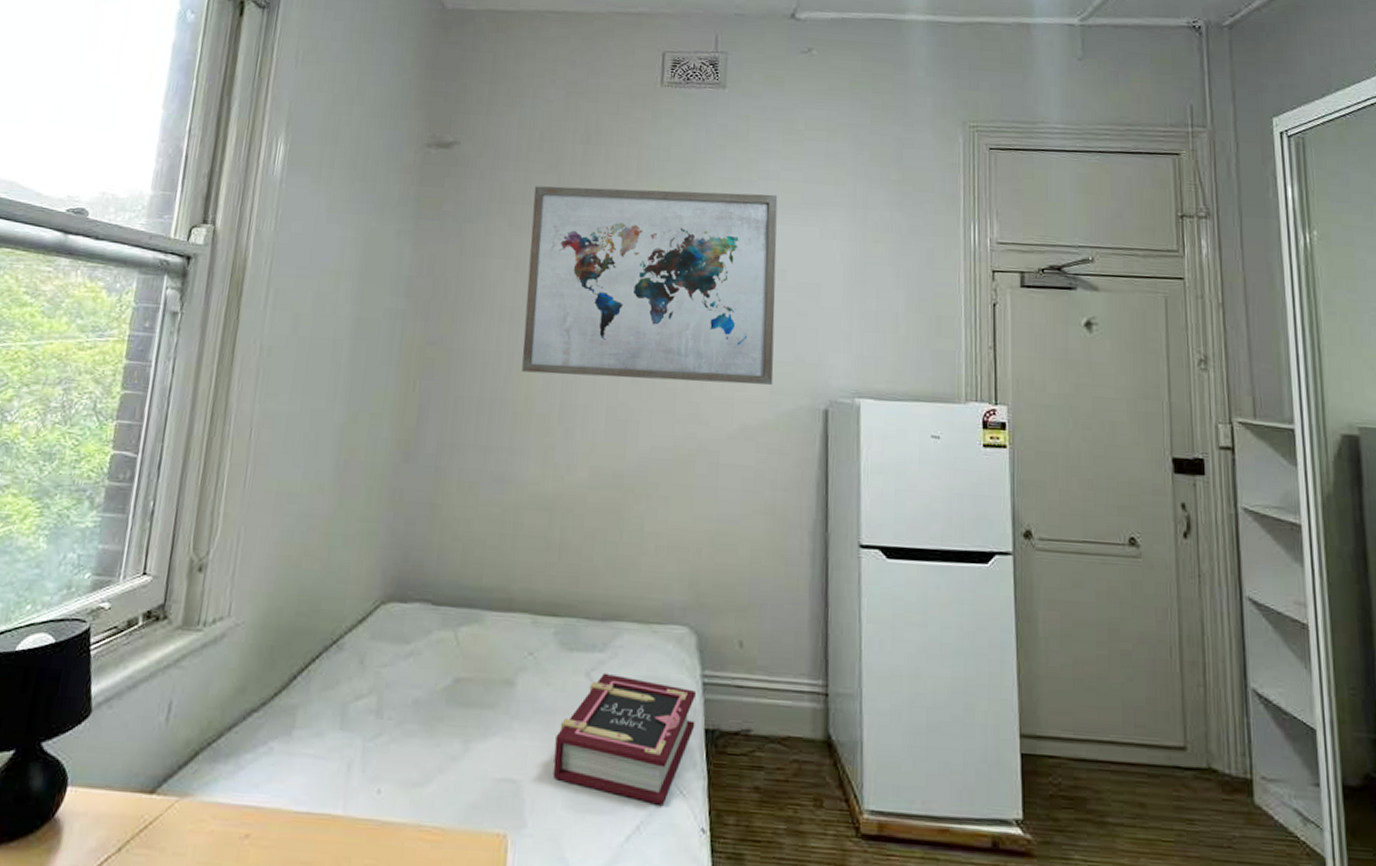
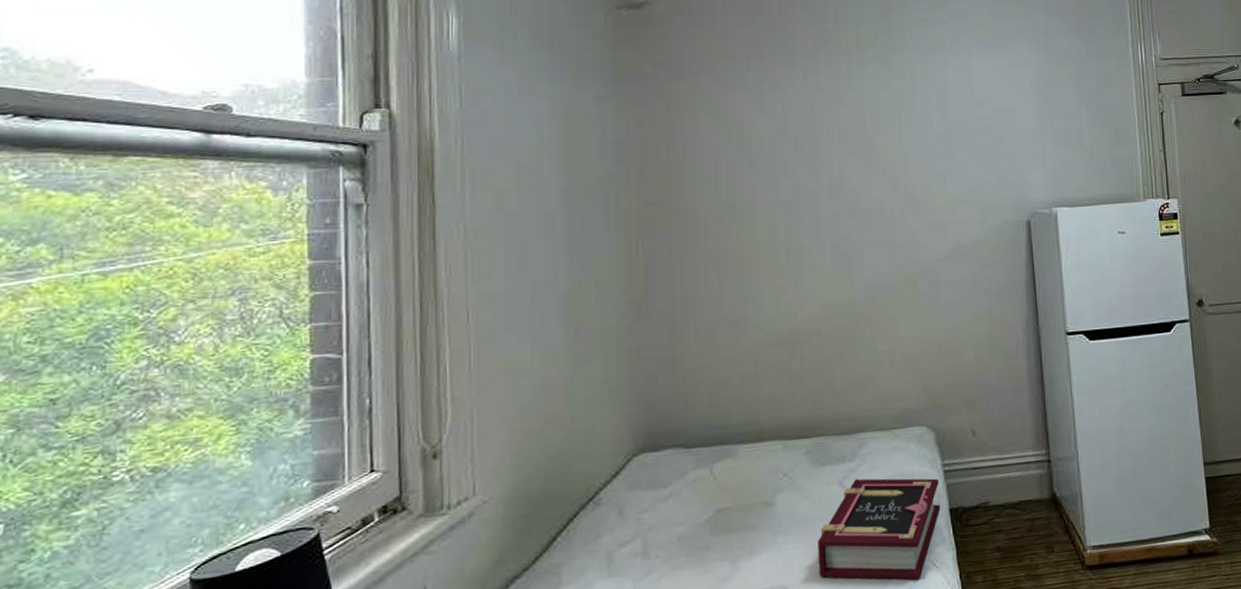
wall art: present [522,186,778,385] -> none [734,31,980,221]

